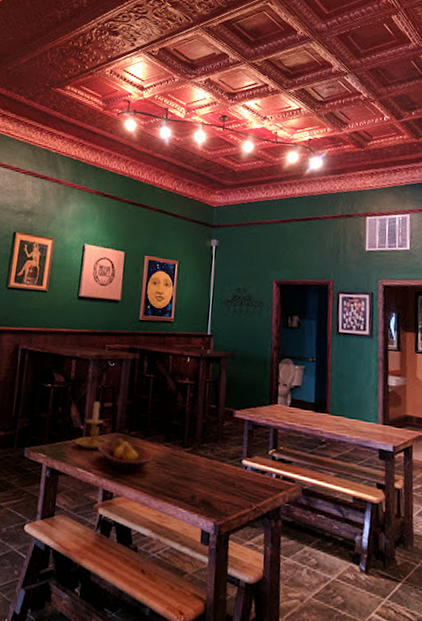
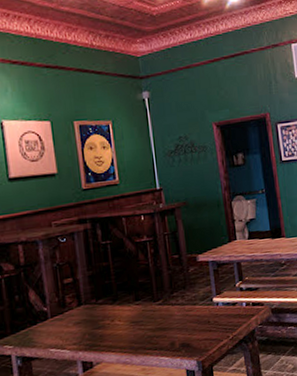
candle holder: present [75,400,110,449] -> none [41,279,78,329]
fruit bowl: present [97,437,153,473] -> none [66,308,126,340]

